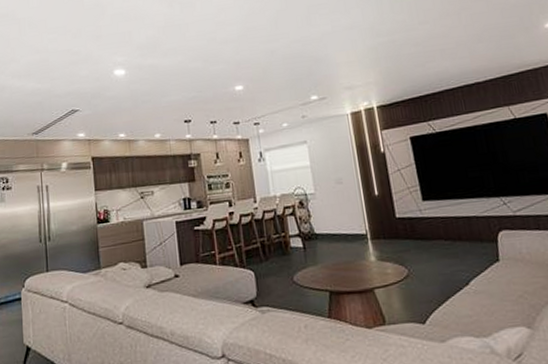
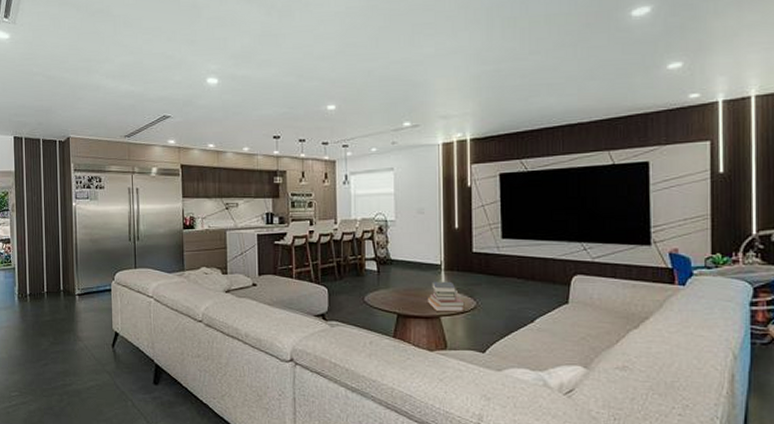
books: none [358,250,397,285] -> present [428,281,465,312]

